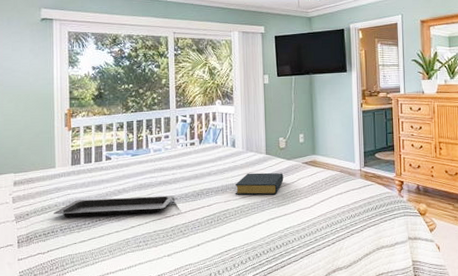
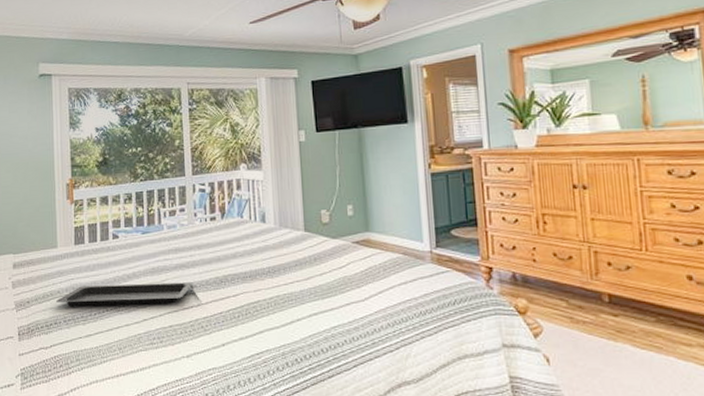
hardback book: present [235,172,284,195] -> none [266,254,329,284]

